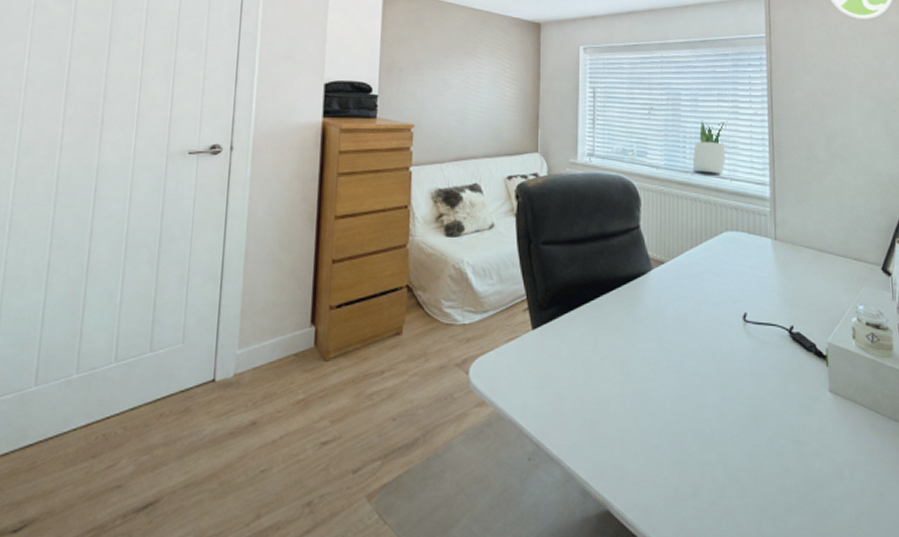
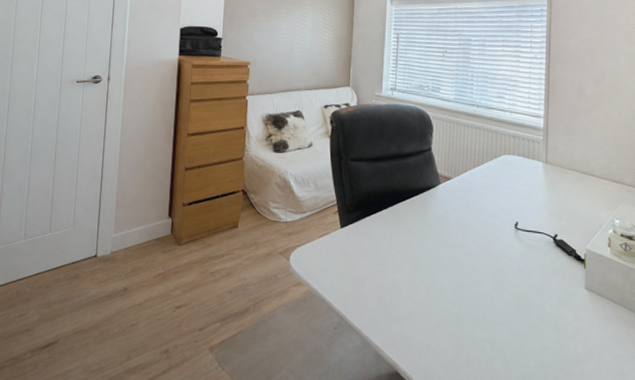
planter: present [692,119,728,177] -> none [478,62,510,110]

